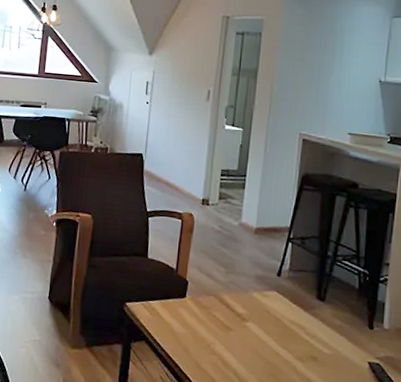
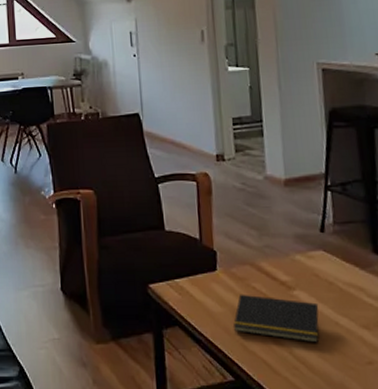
notepad: none [192,319,265,368] -> present [234,294,319,343]

